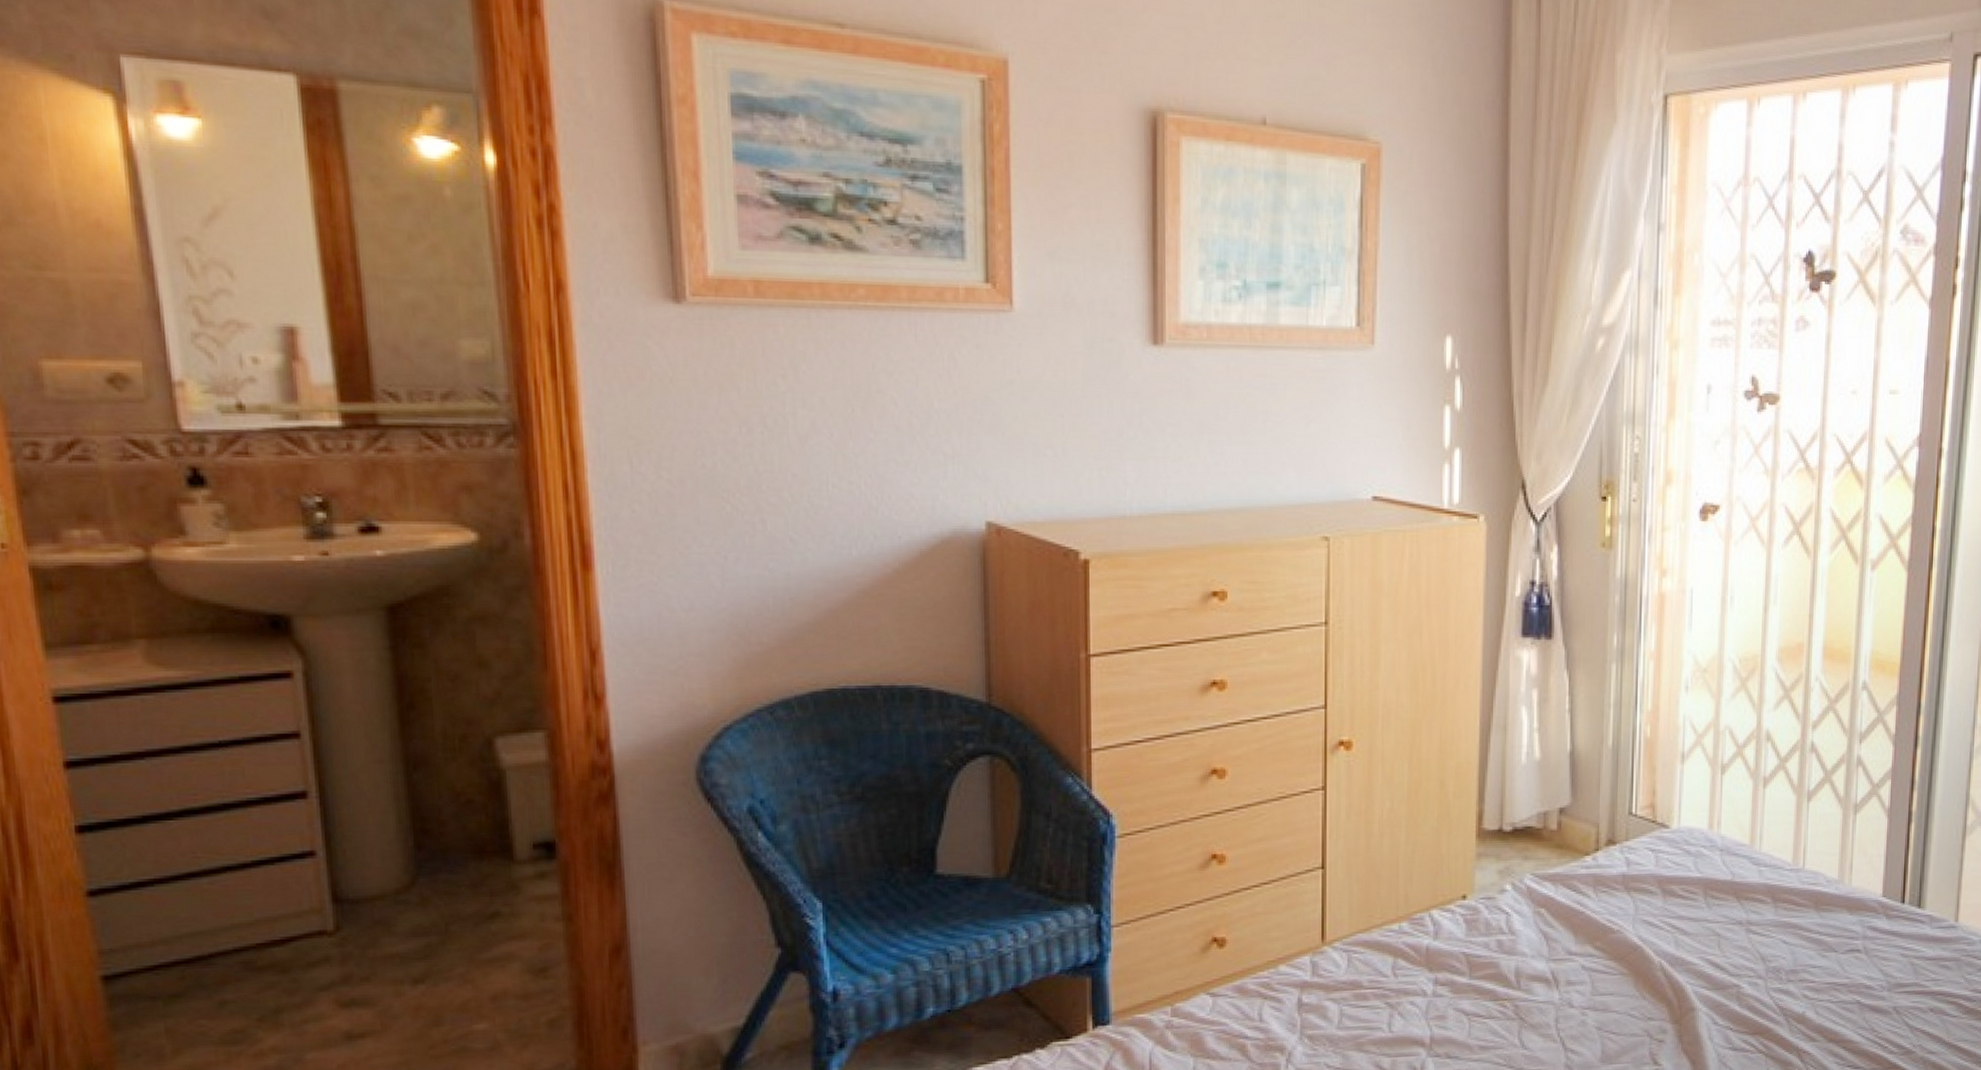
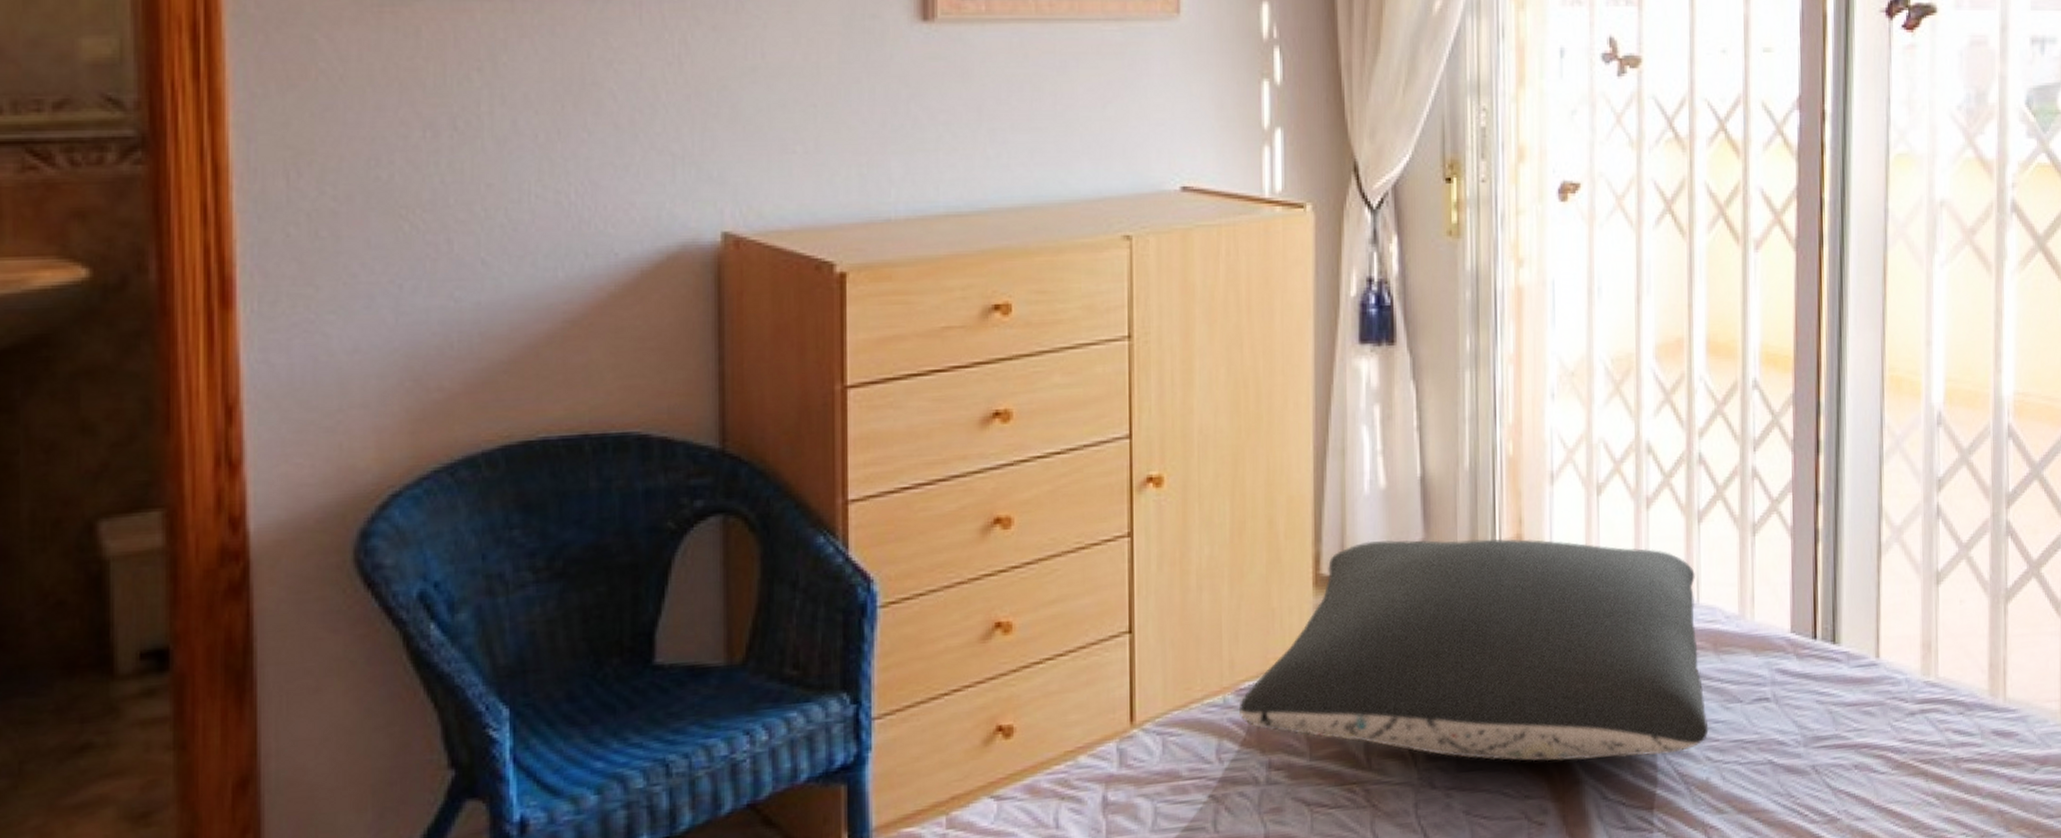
pillow: none [1411,802,1807,992] -> present [1238,538,1709,762]

